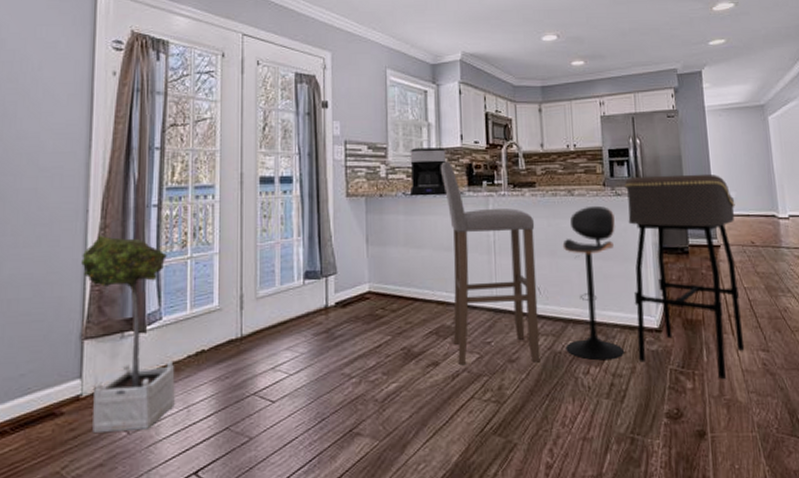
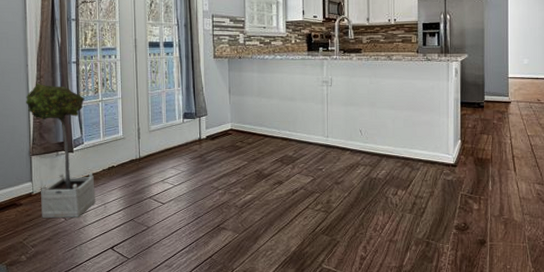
coffee maker: present [402,147,465,197] -> none [256,21,305,59]
bar stool: present [440,161,541,366] -> none [286,32,360,185]
bar stool: present [562,205,624,361] -> none [380,68,425,186]
bar stool: present [624,173,745,379] -> none [434,44,527,203]

